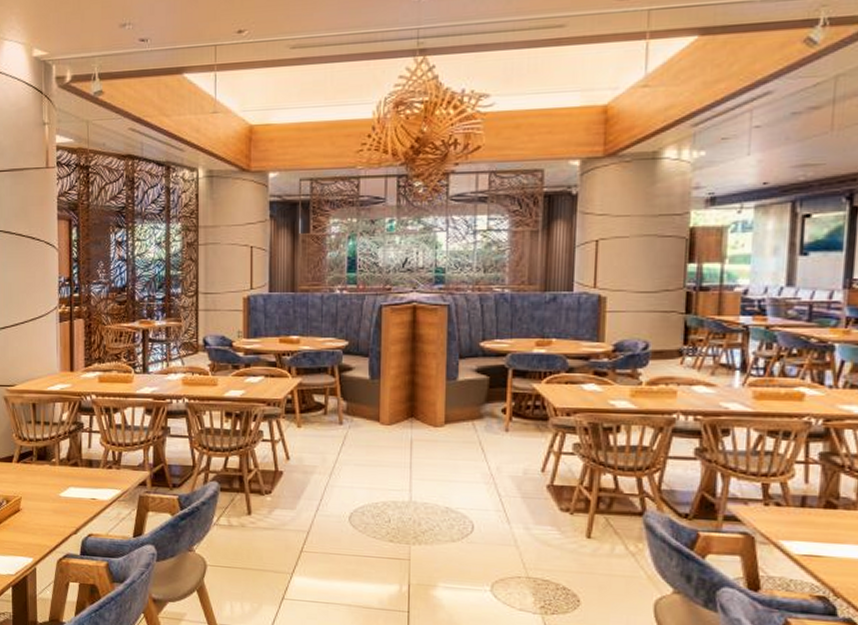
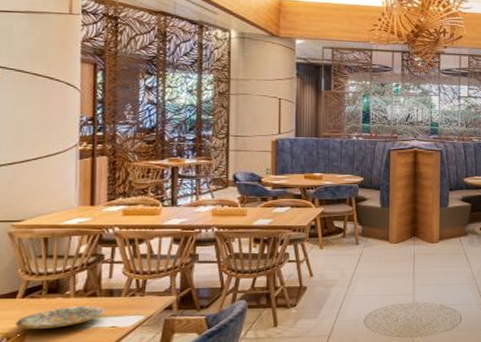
plate: none [12,474,87,495] -> present [15,305,106,329]

